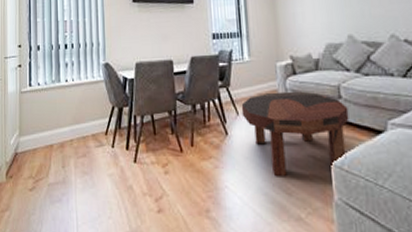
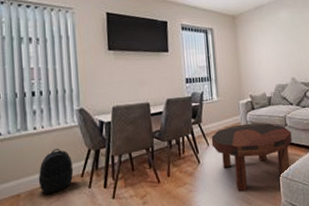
backpack: none [68,103,99,149] -> present [38,149,74,195]

